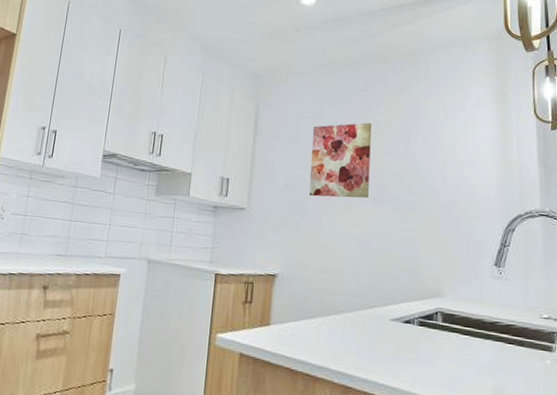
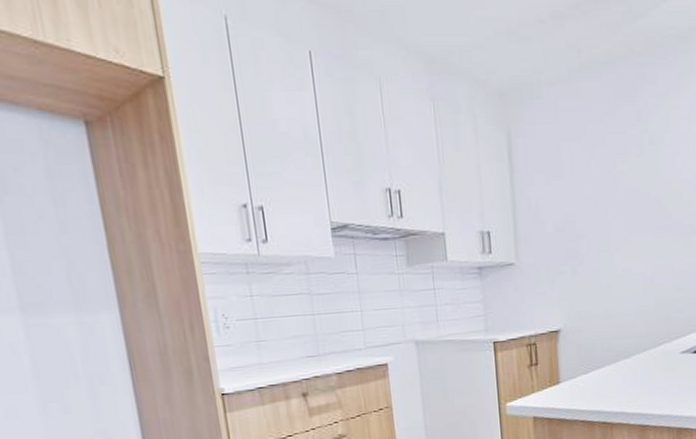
wall art: present [309,122,372,199] -> none [577,135,648,236]

